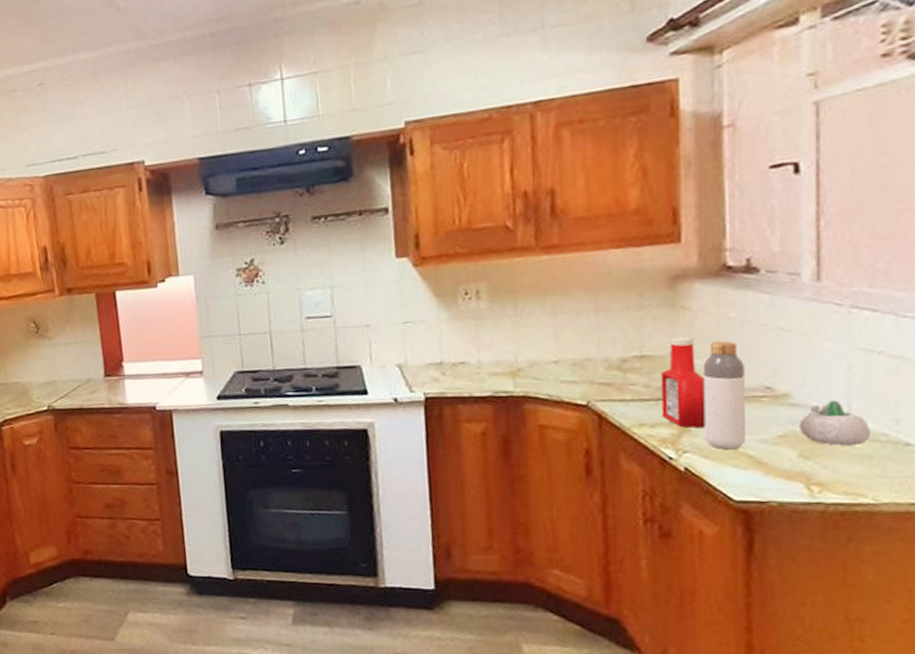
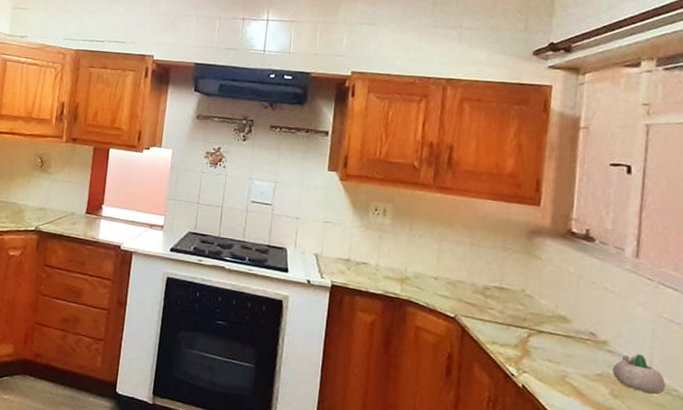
ketchup bottle: present [660,336,706,428] -> none [510,278,546,355]
bottle: present [702,340,746,450] -> none [540,287,577,378]

